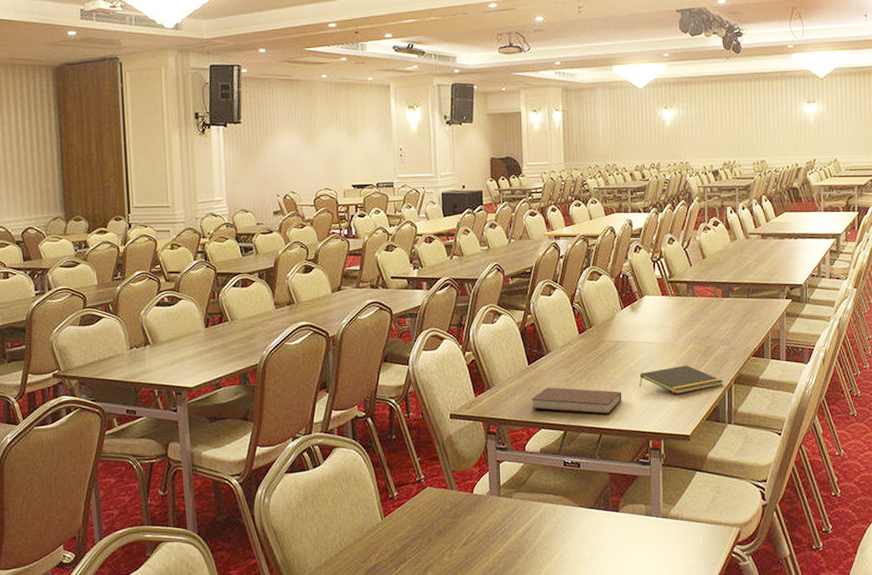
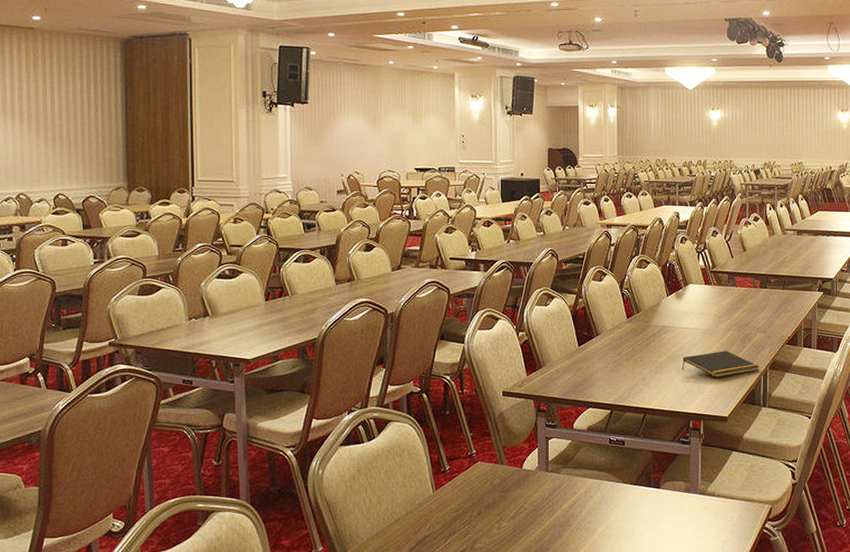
notebook: present [531,387,622,414] -> none [580,368,666,395]

